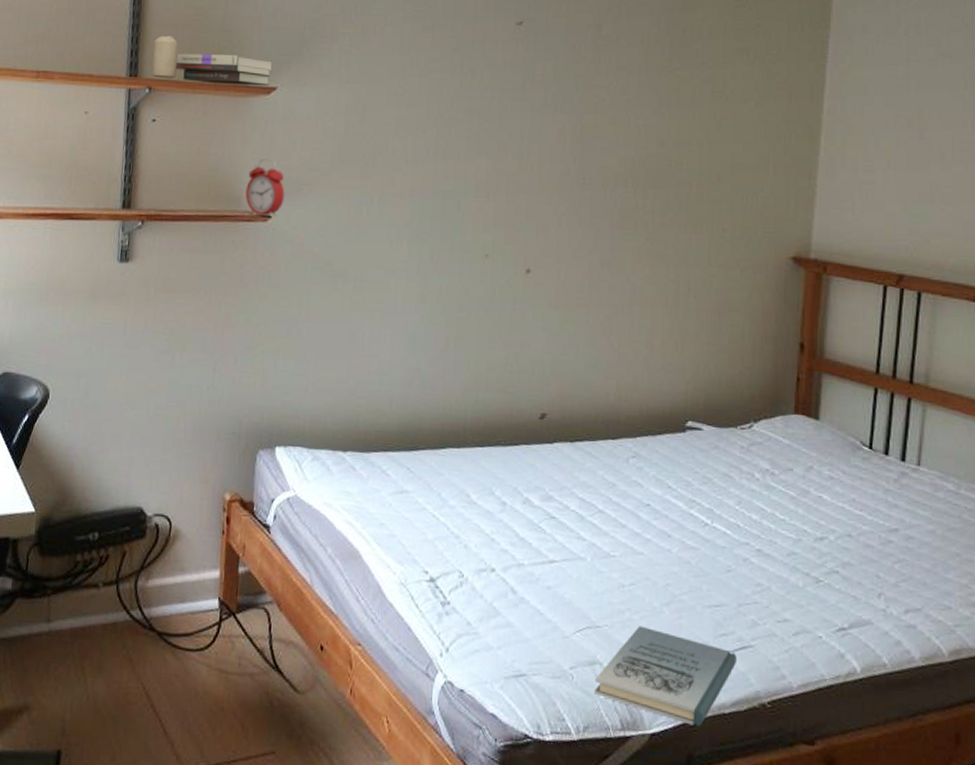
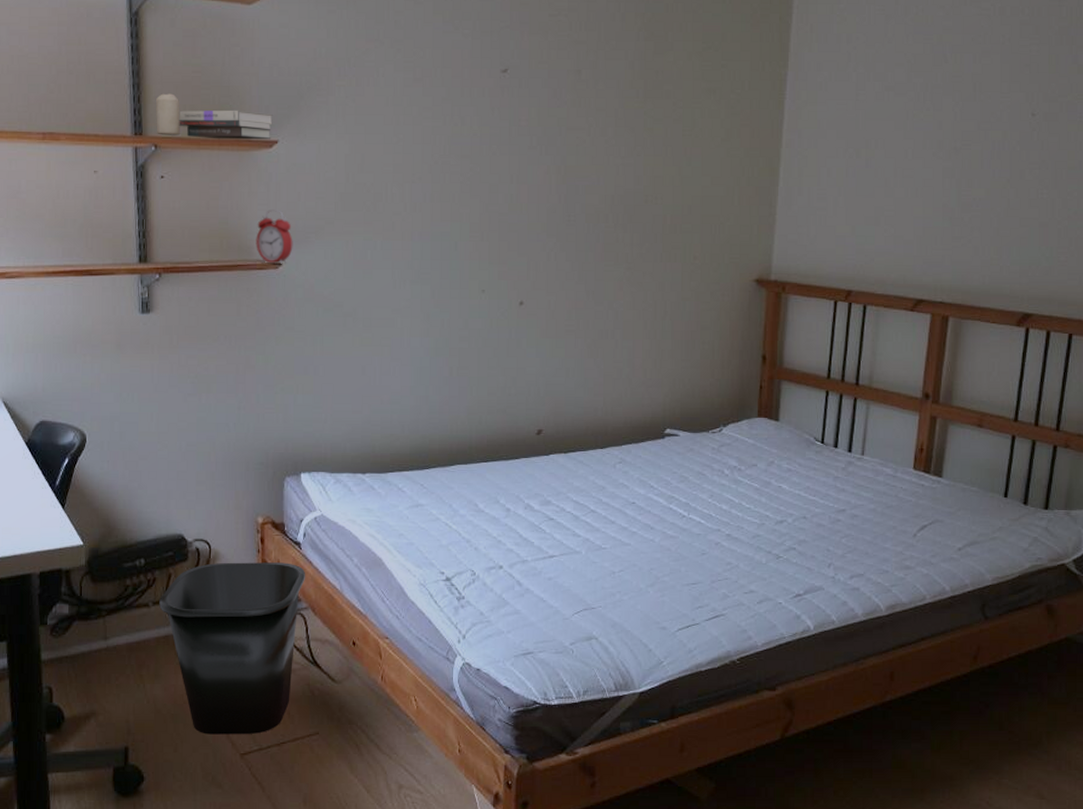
waste bin: none [110,542,274,747] -> present [159,562,306,735]
book: present [594,625,738,728] -> none [591,605,712,684]

